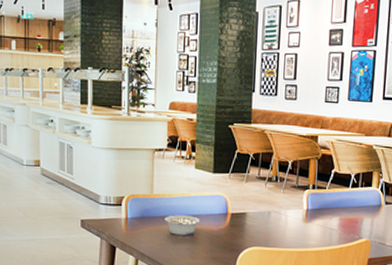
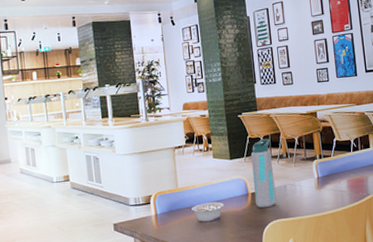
water bottle: none [235,157,261,233] -> present [250,139,277,208]

